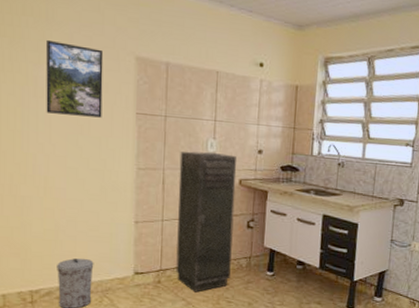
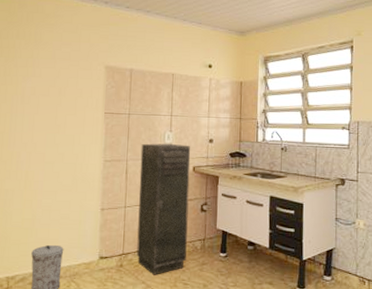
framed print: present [46,39,104,118] -> none [30,57,79,118]

